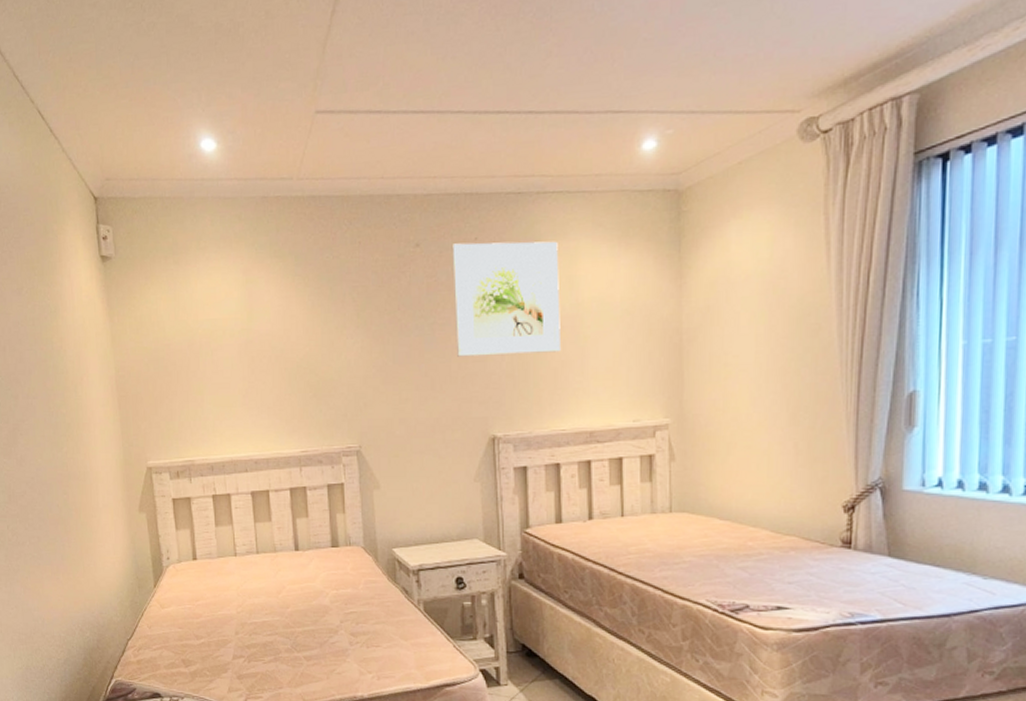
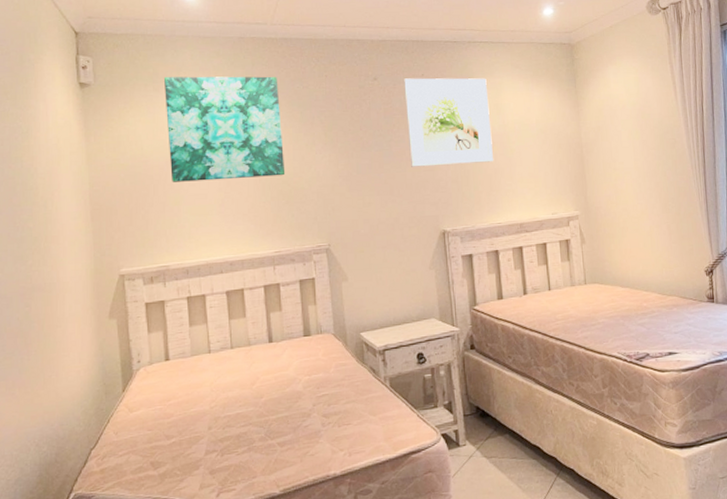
wall art: none [184,244,313,369] -> present [164,76,286,182]

